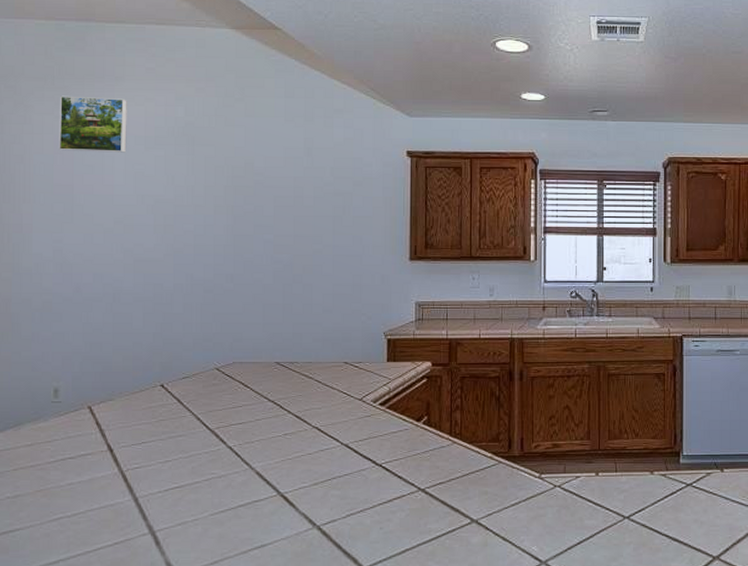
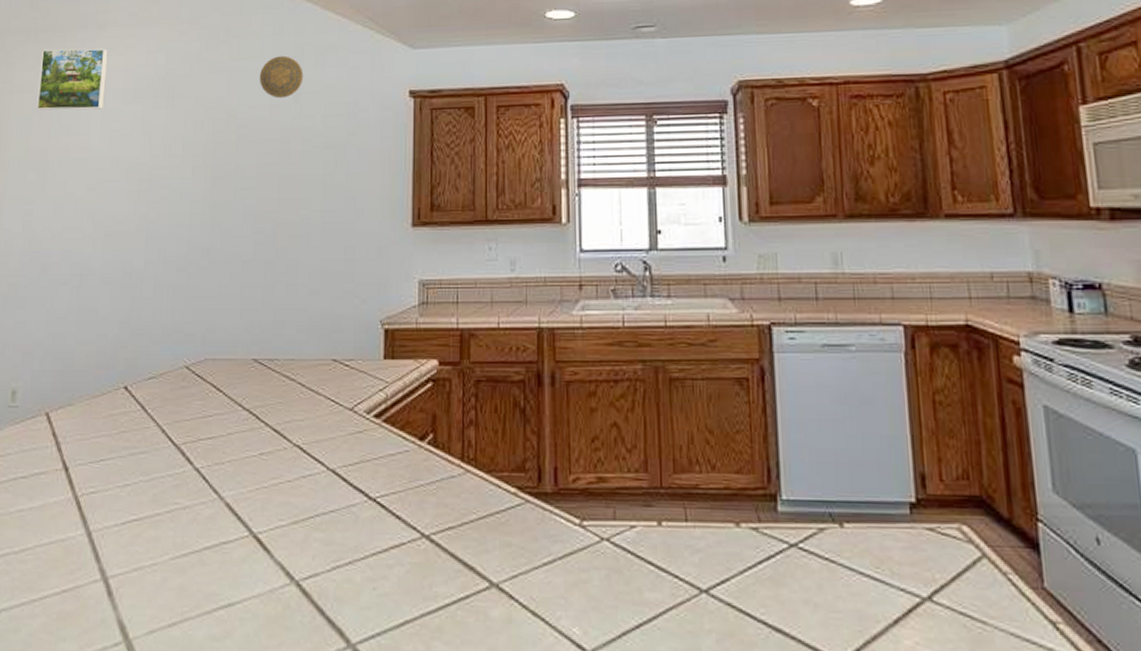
decorative plate: none [273,115,314,152] -> present [259,55,304,99]

